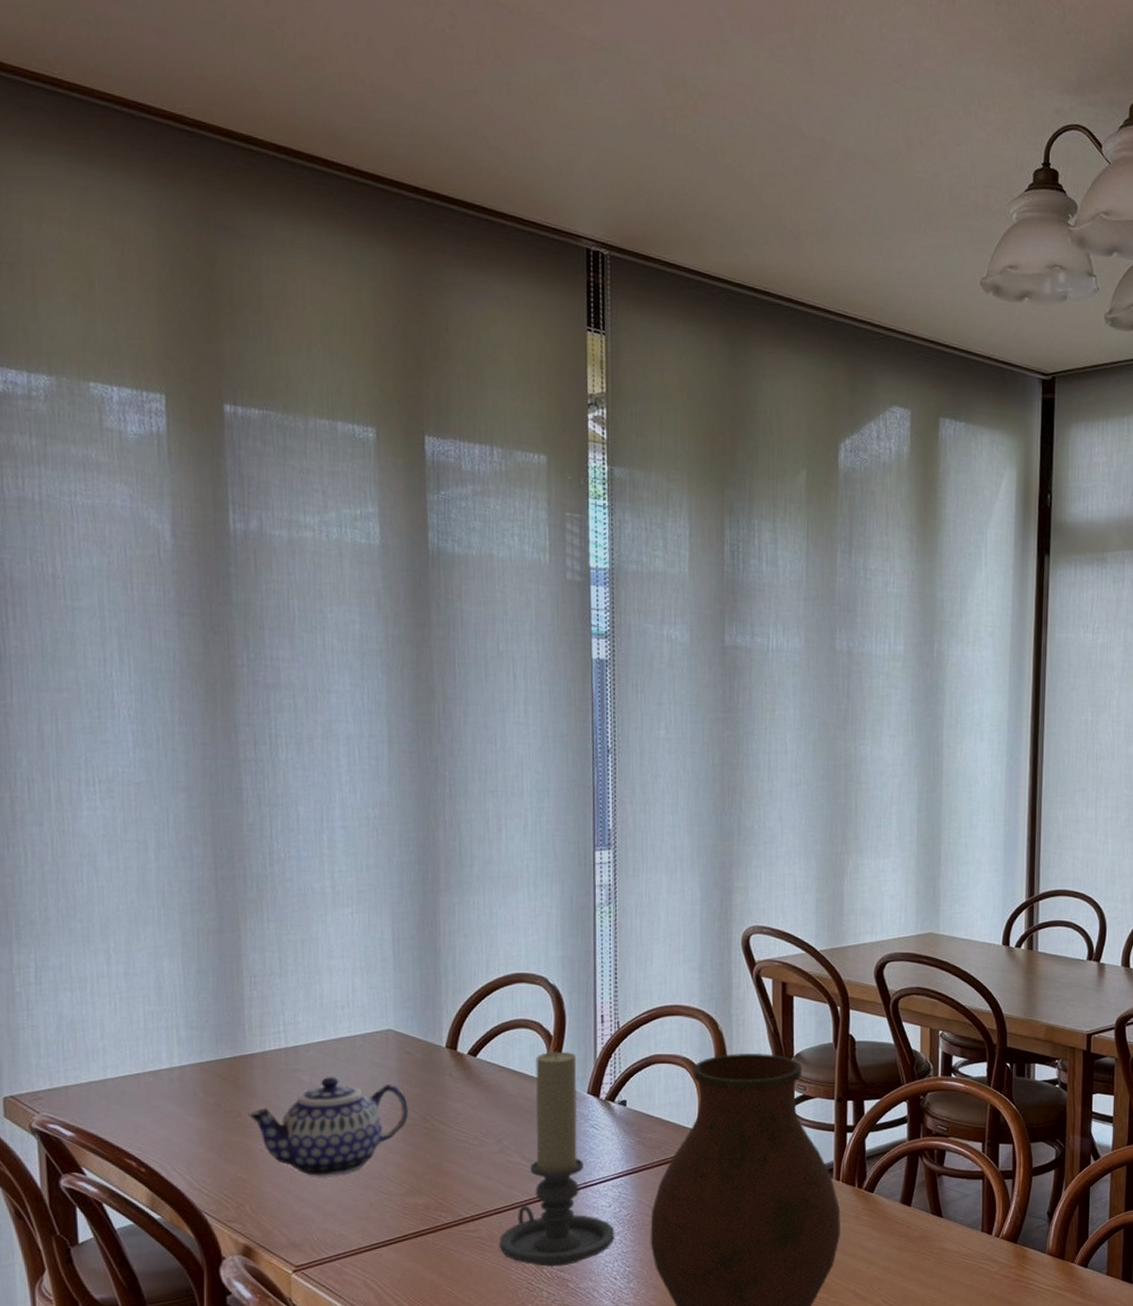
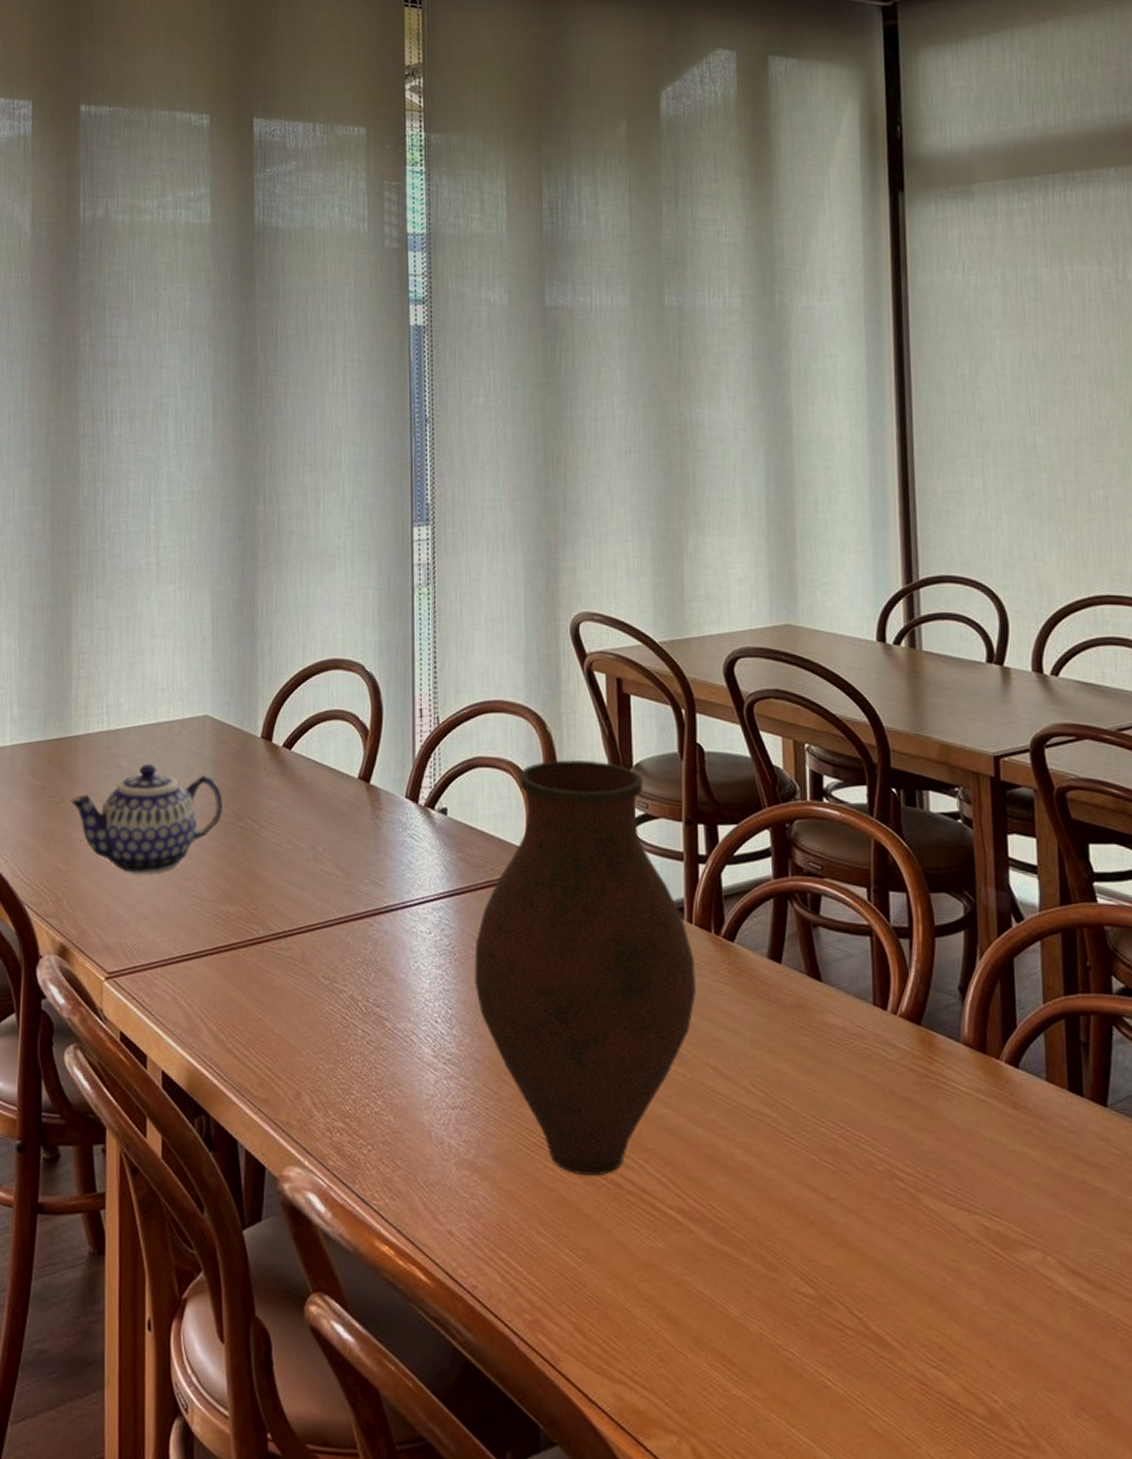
candle holder: present [499,1051,615,1267] -> none [311,747,436,1000]

